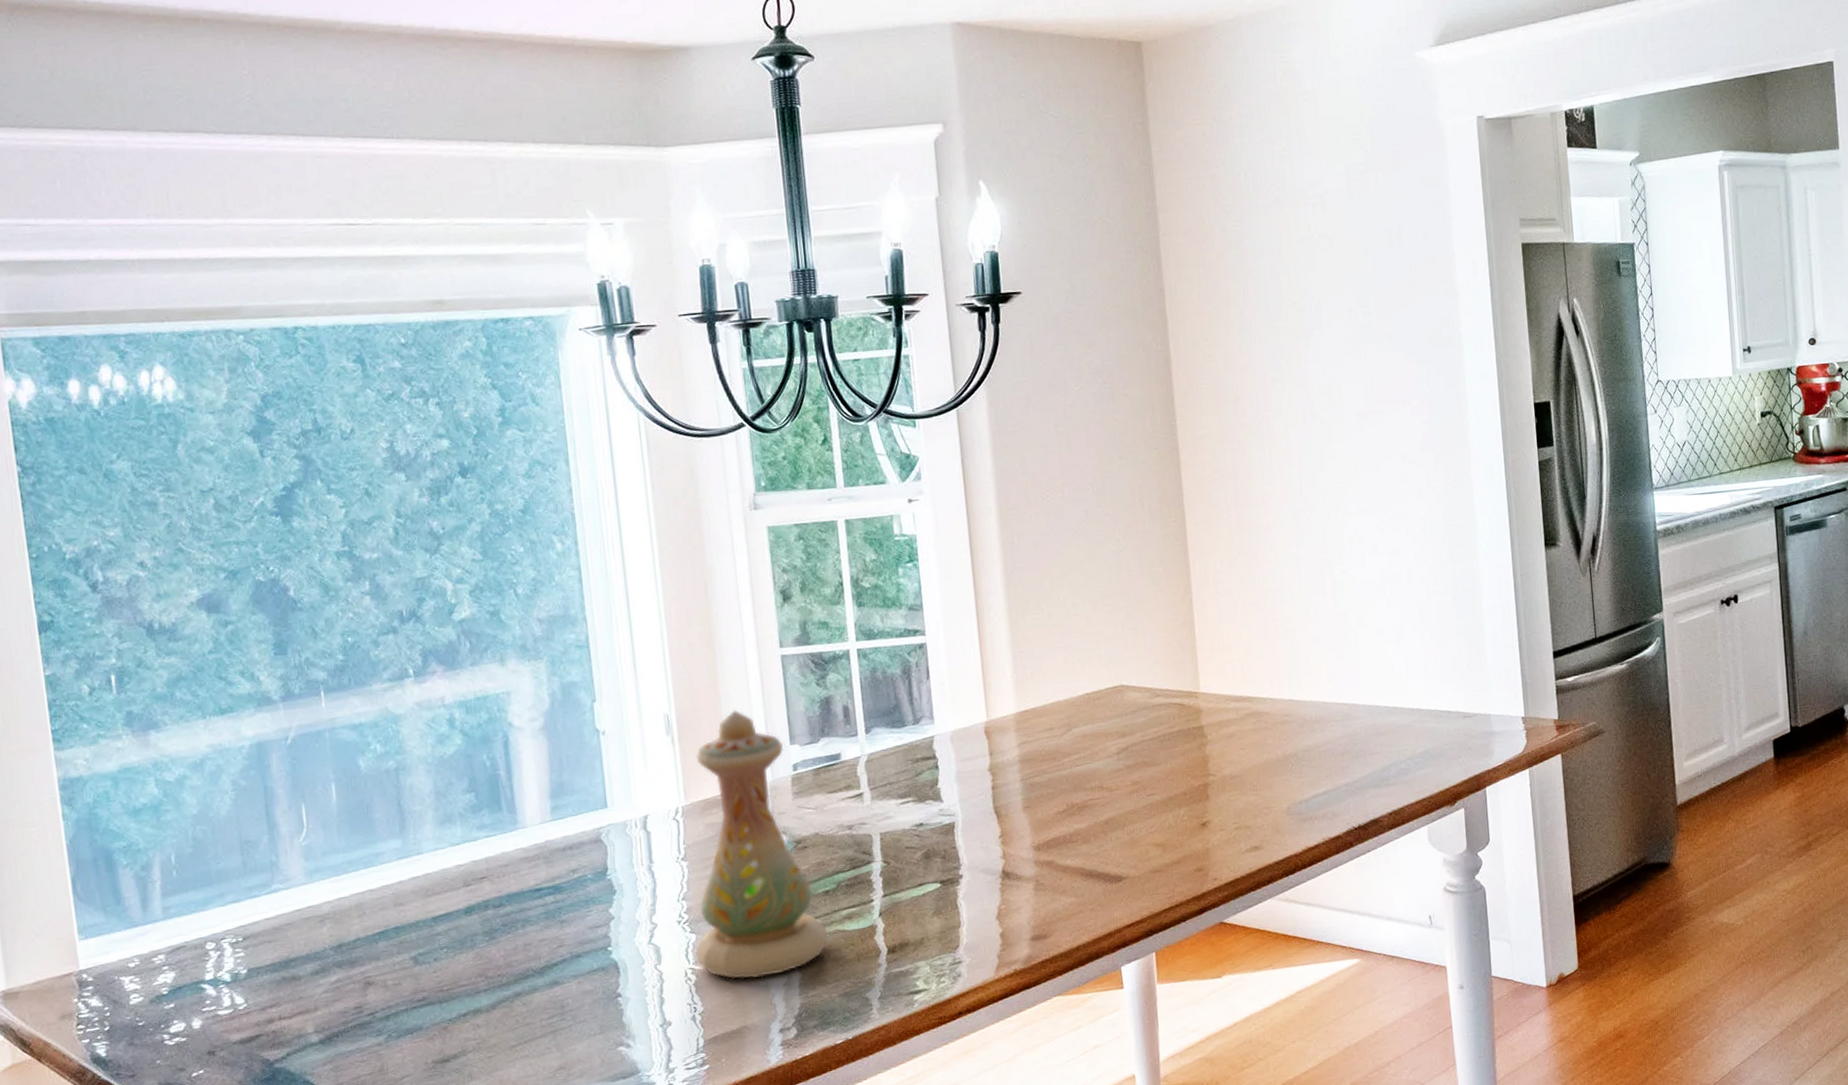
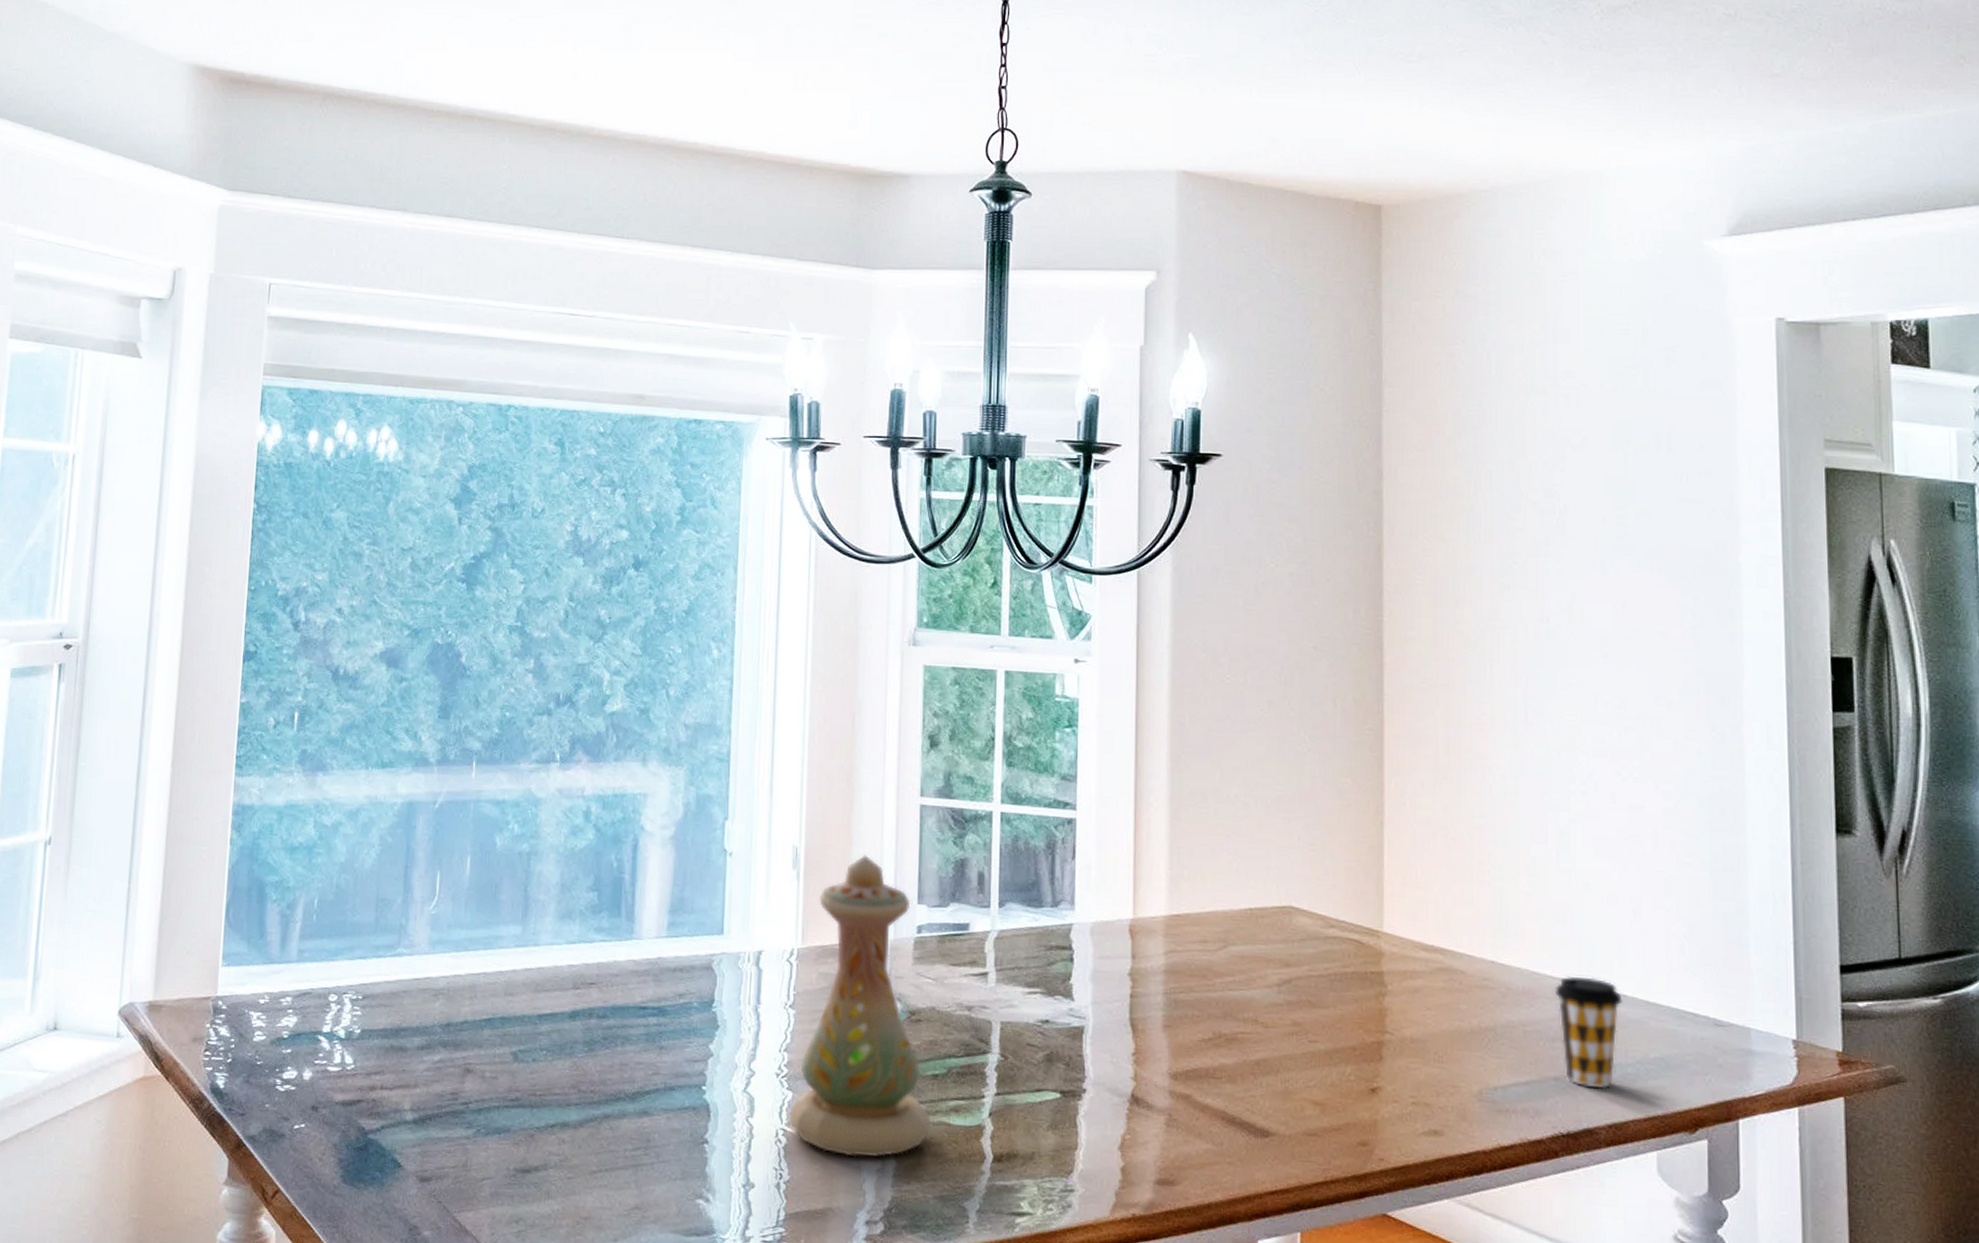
coffee cup: none [1340,697,1394,787] -> present [1554,975,1623,1089]

